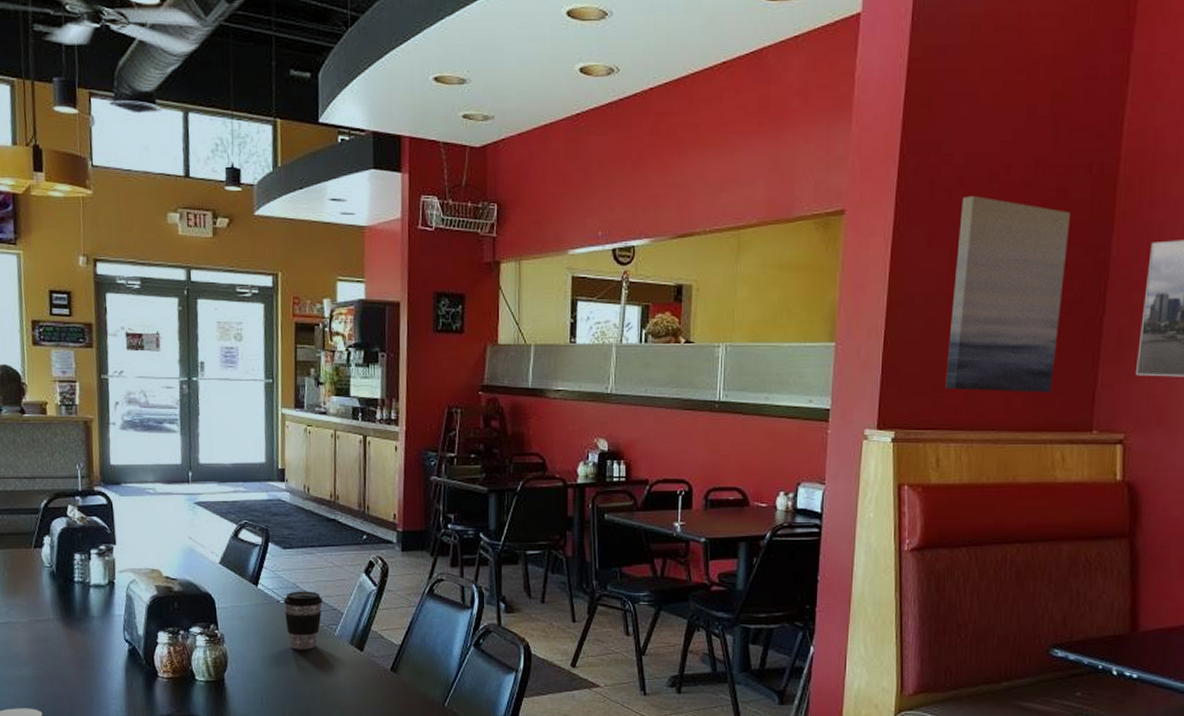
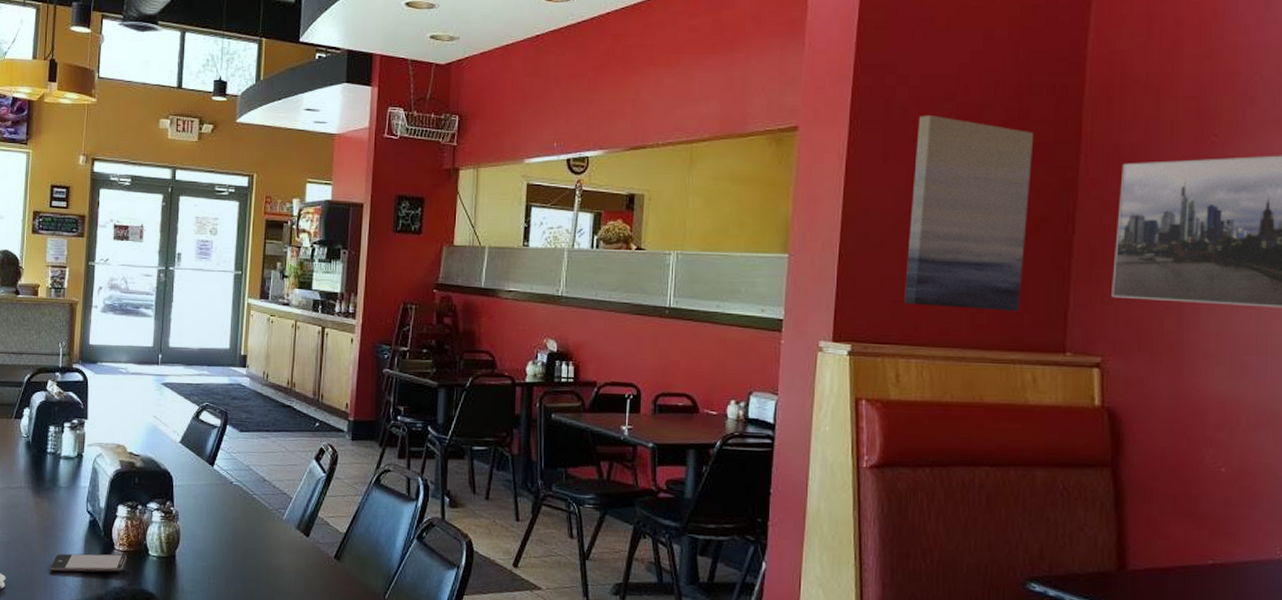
smartphone: none [89,682,172,704] -> present [50,553,127,573]
coffee cup: present [283,591,322,650] -> none [236,473,273,532]

